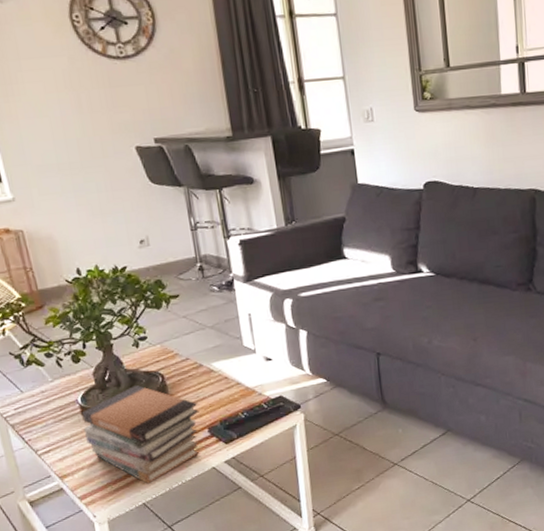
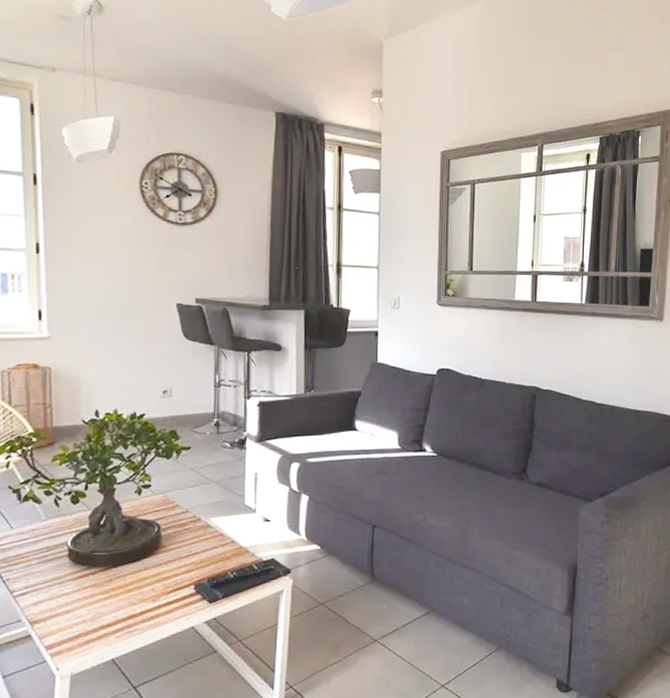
book stack: present [81,384,200,484] -> none [67,532,189,638]

